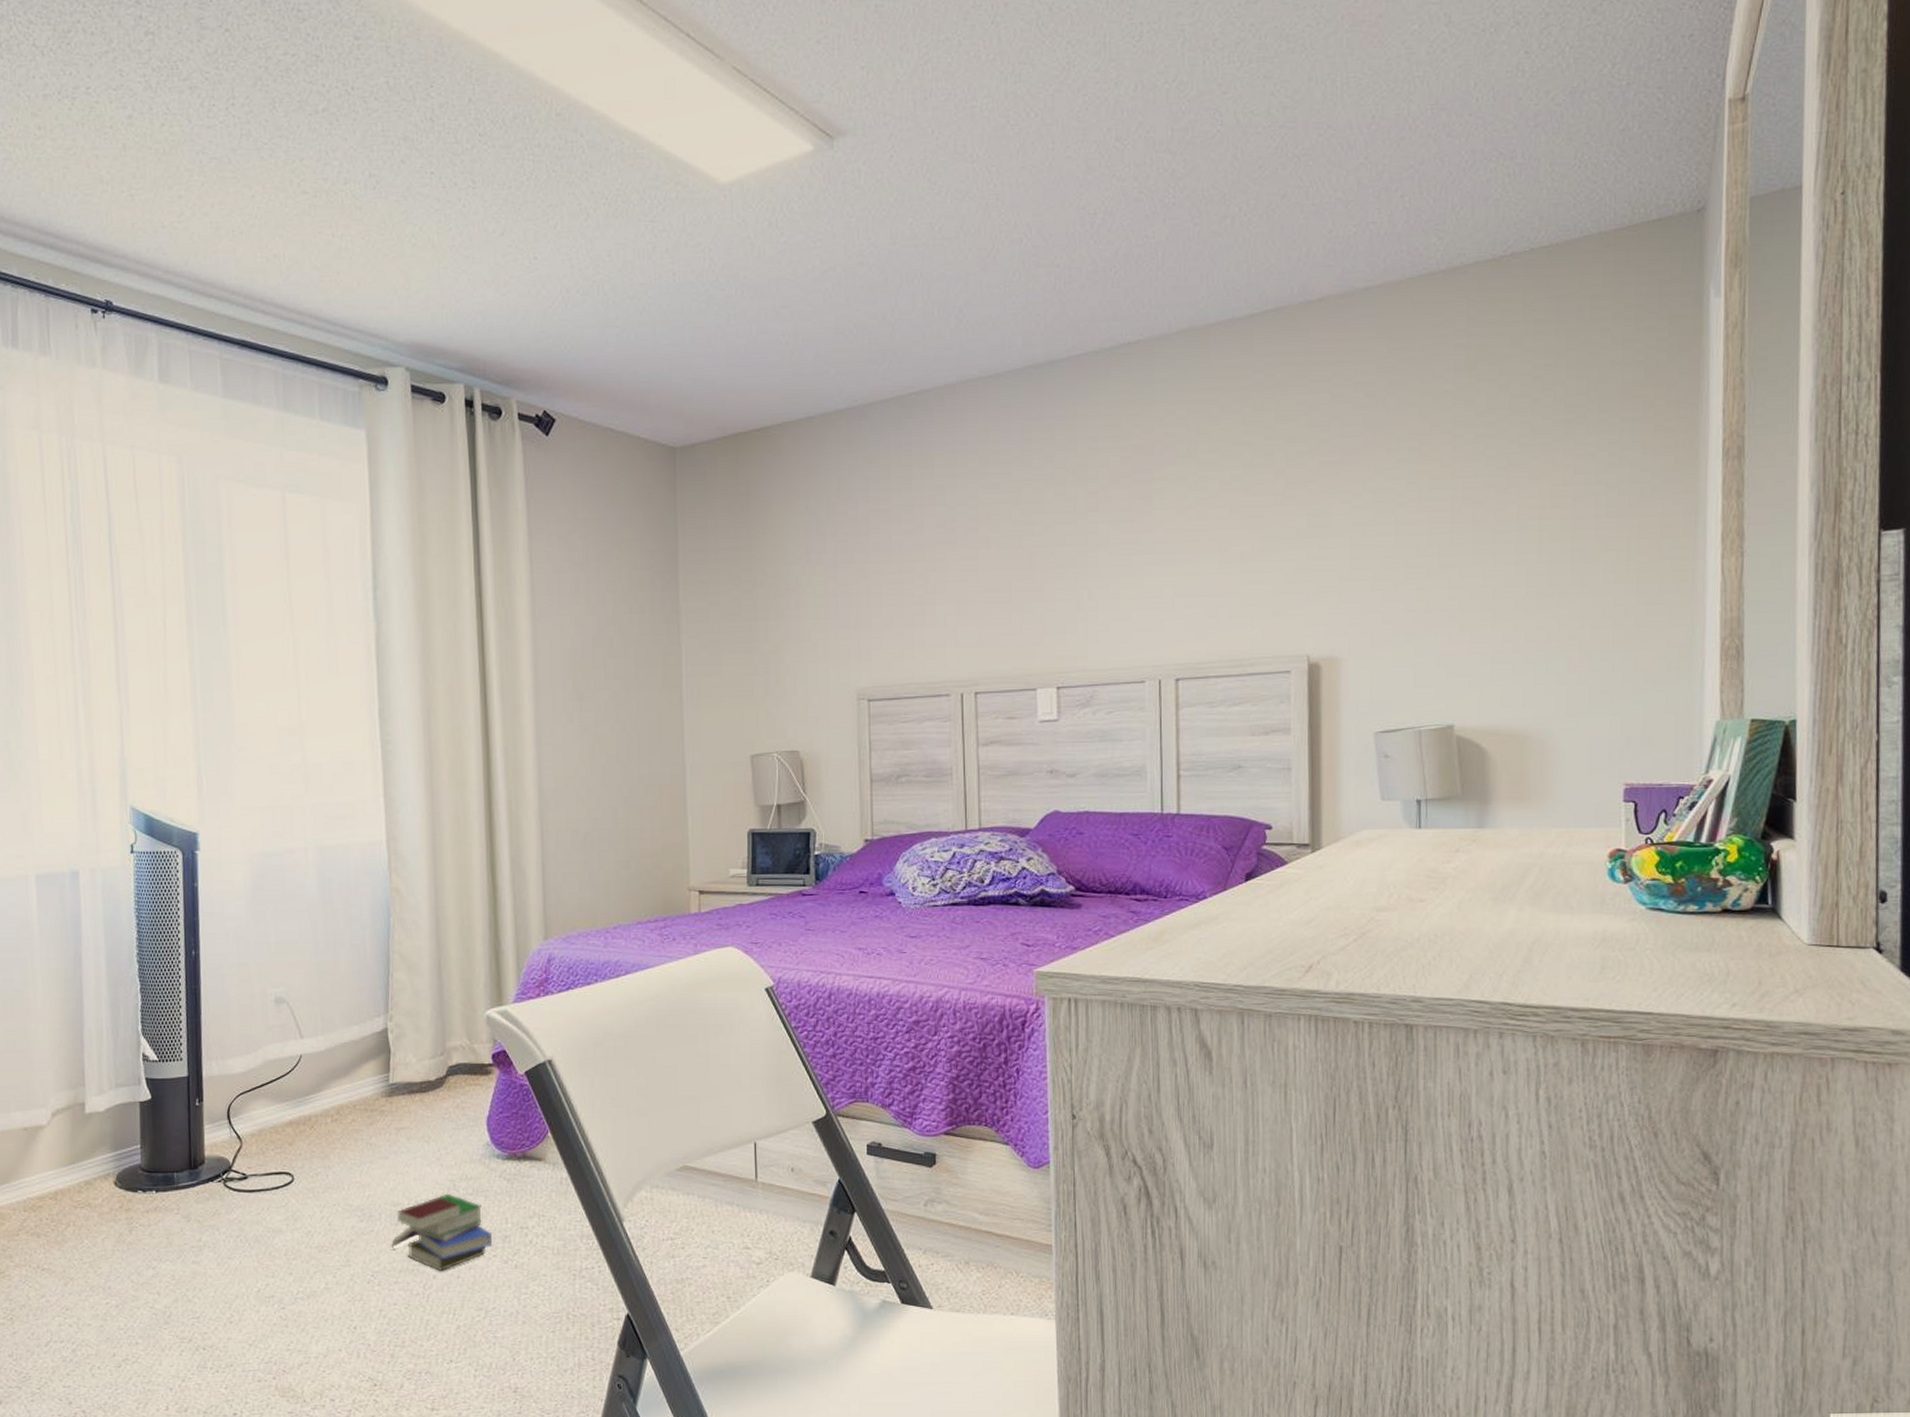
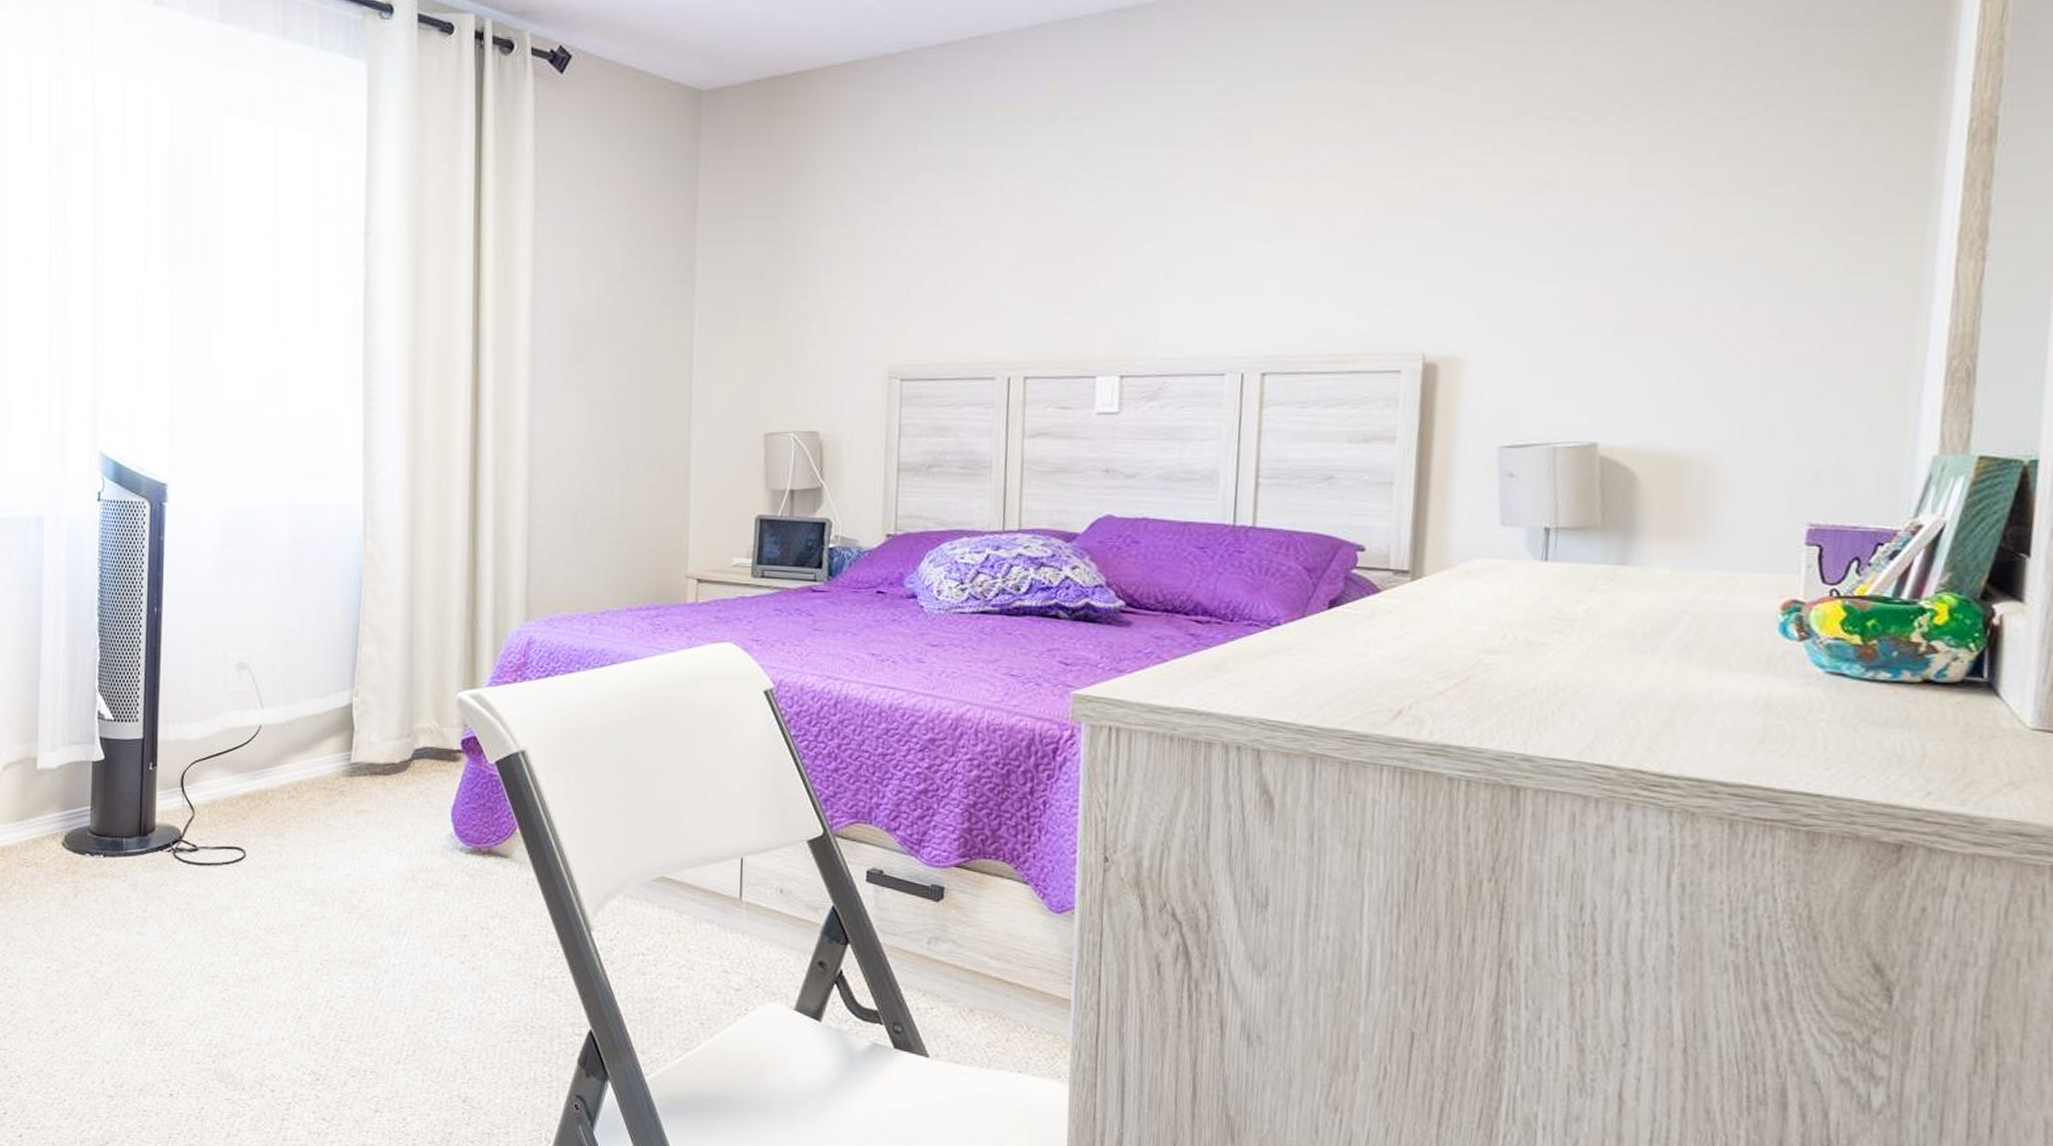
book: present [391,1194,492,1272] -> none [343,885,449,967]

